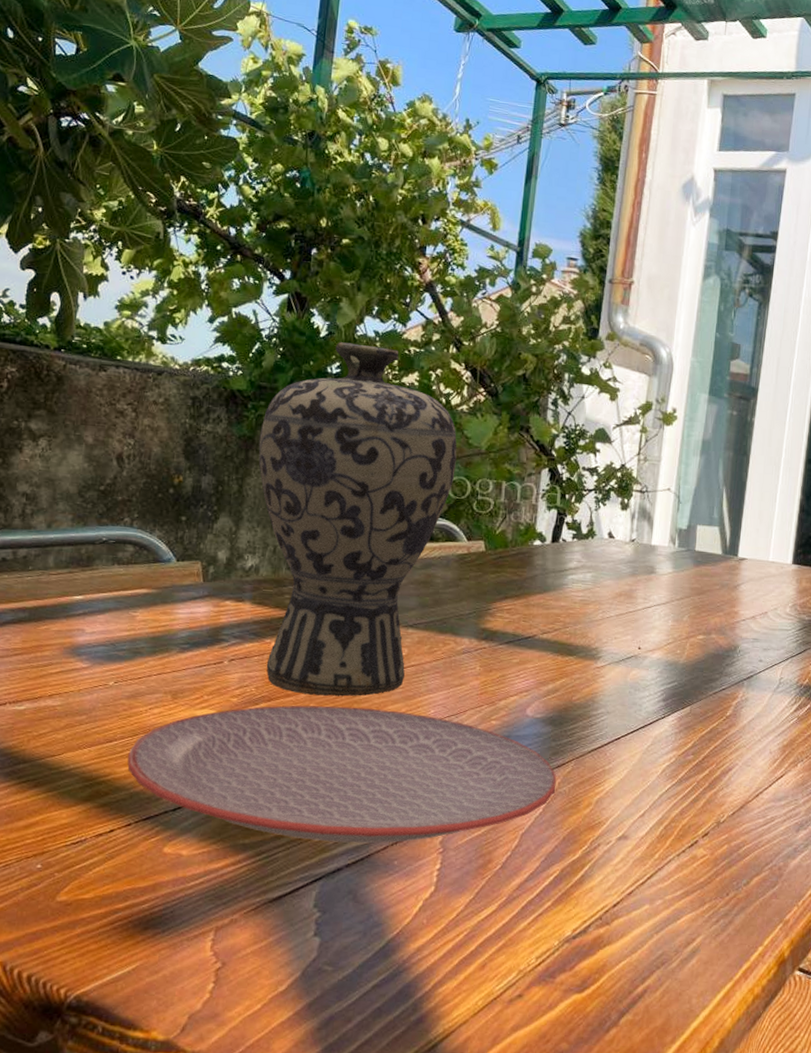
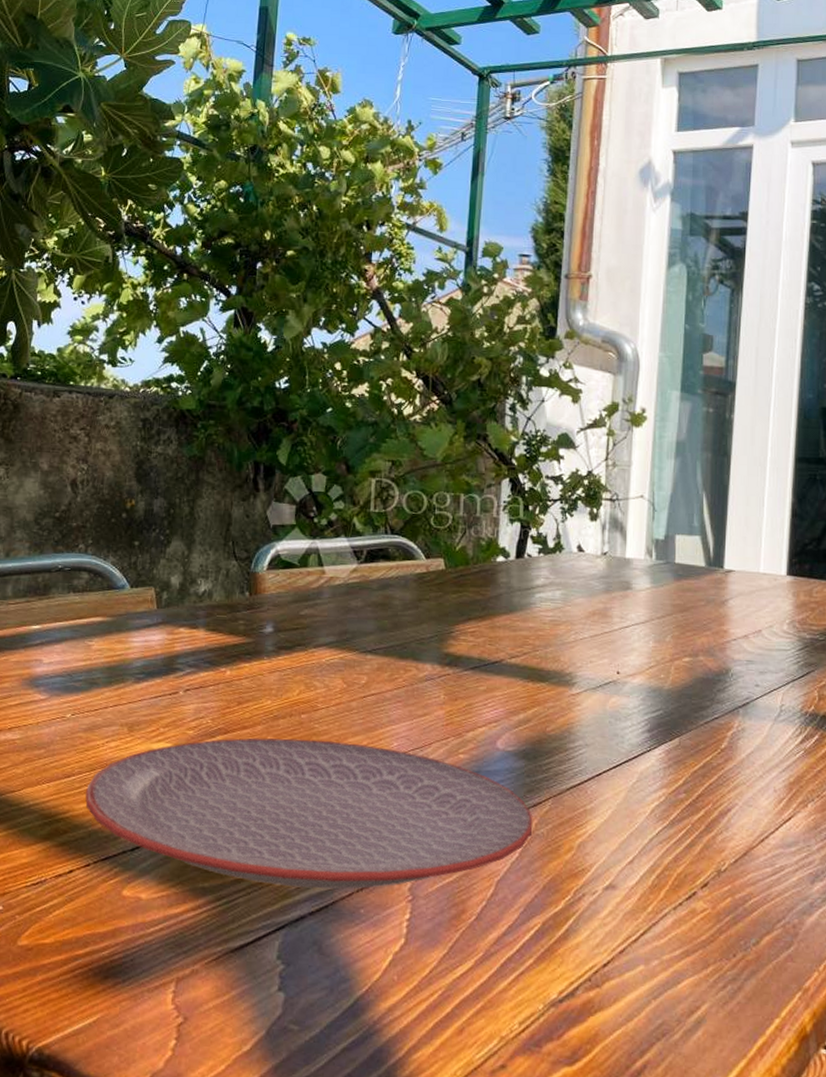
vase: present [258,342,457,697] -> none [209,356,411,729]

